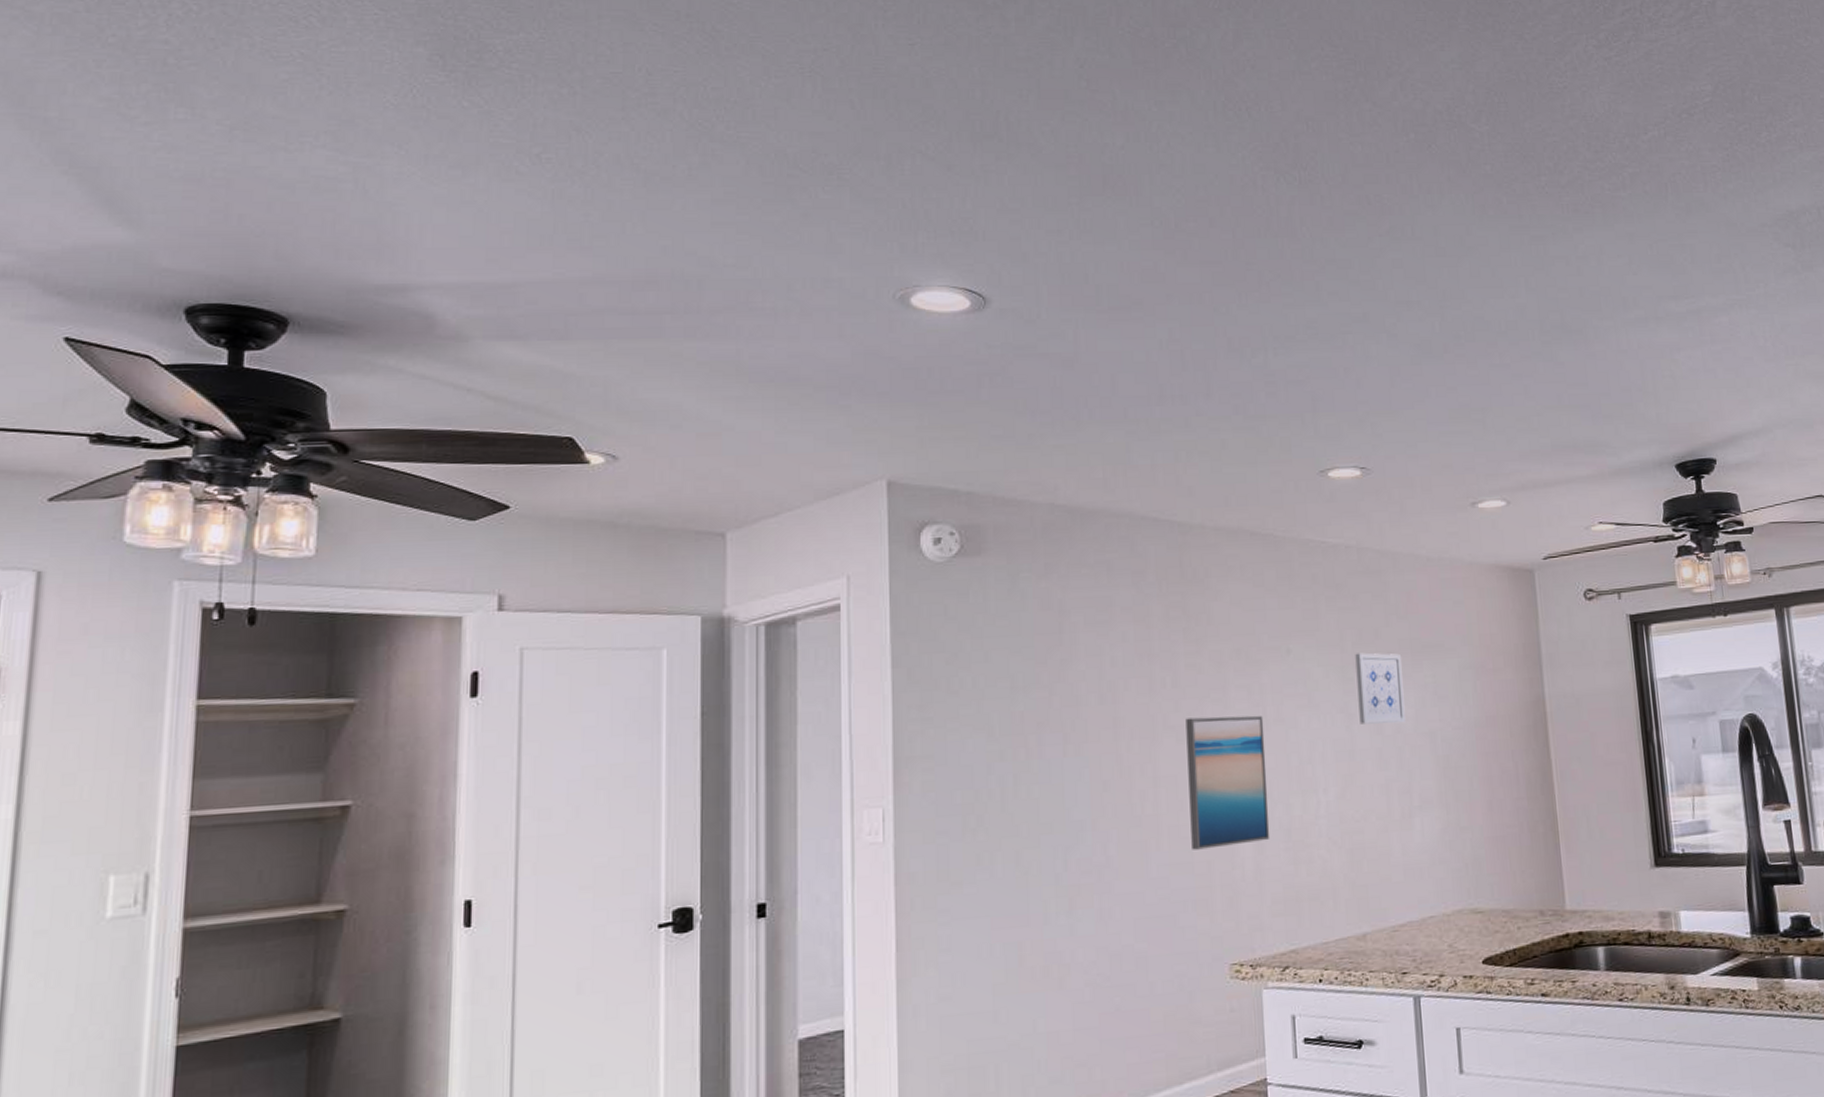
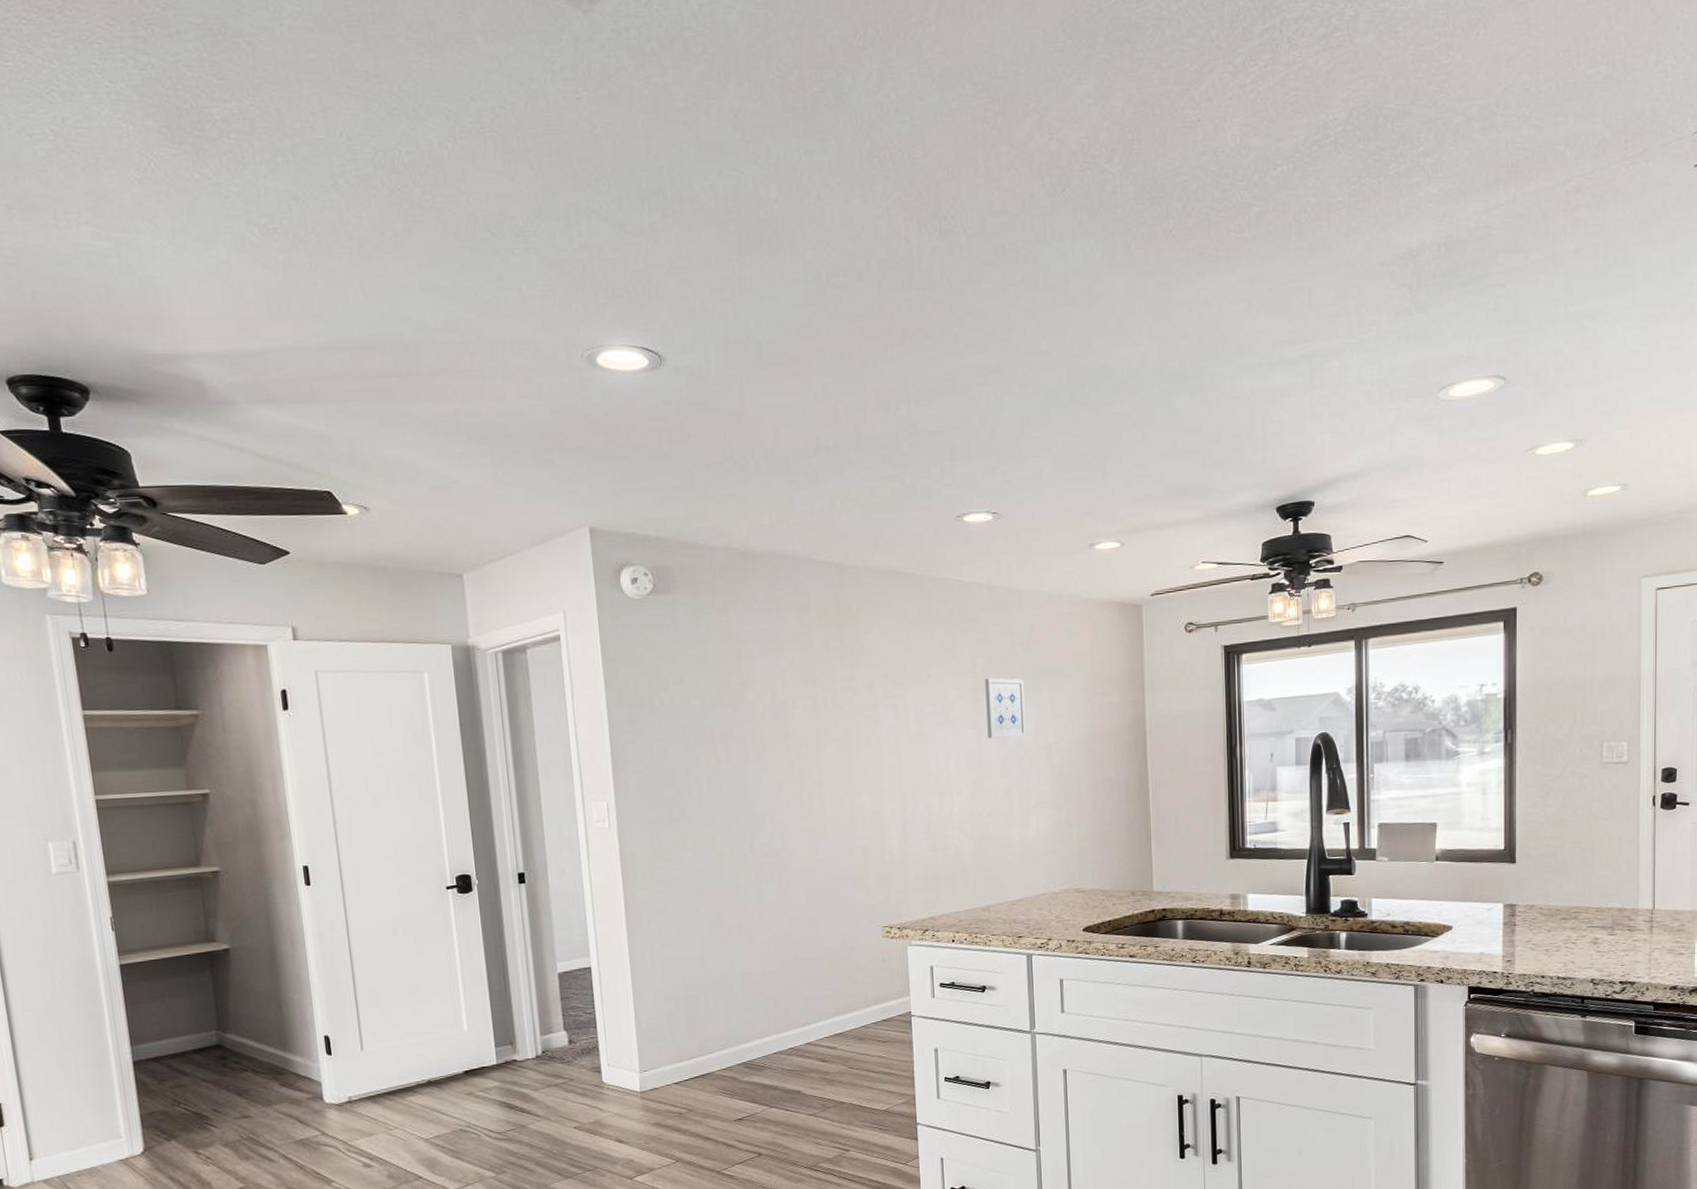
wall art: present [1185,715,1270,850] -> none [844,730,914,838]

